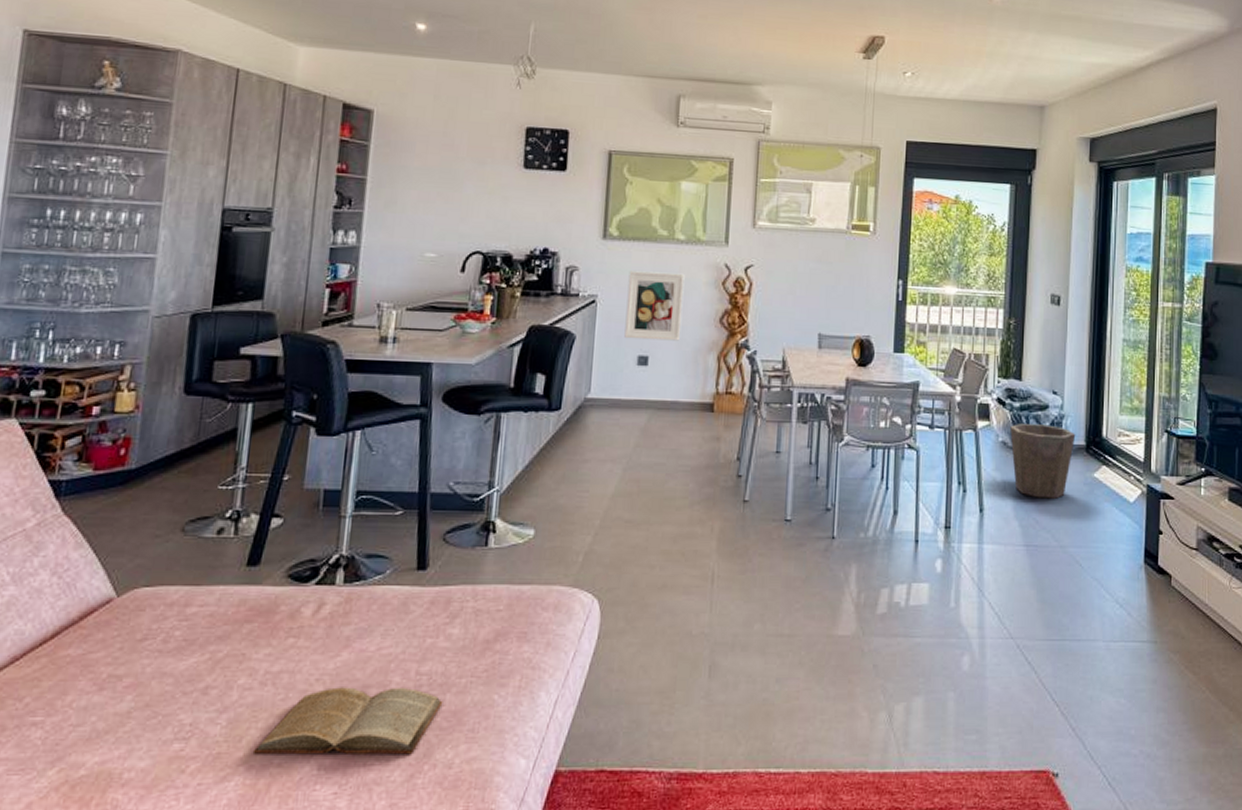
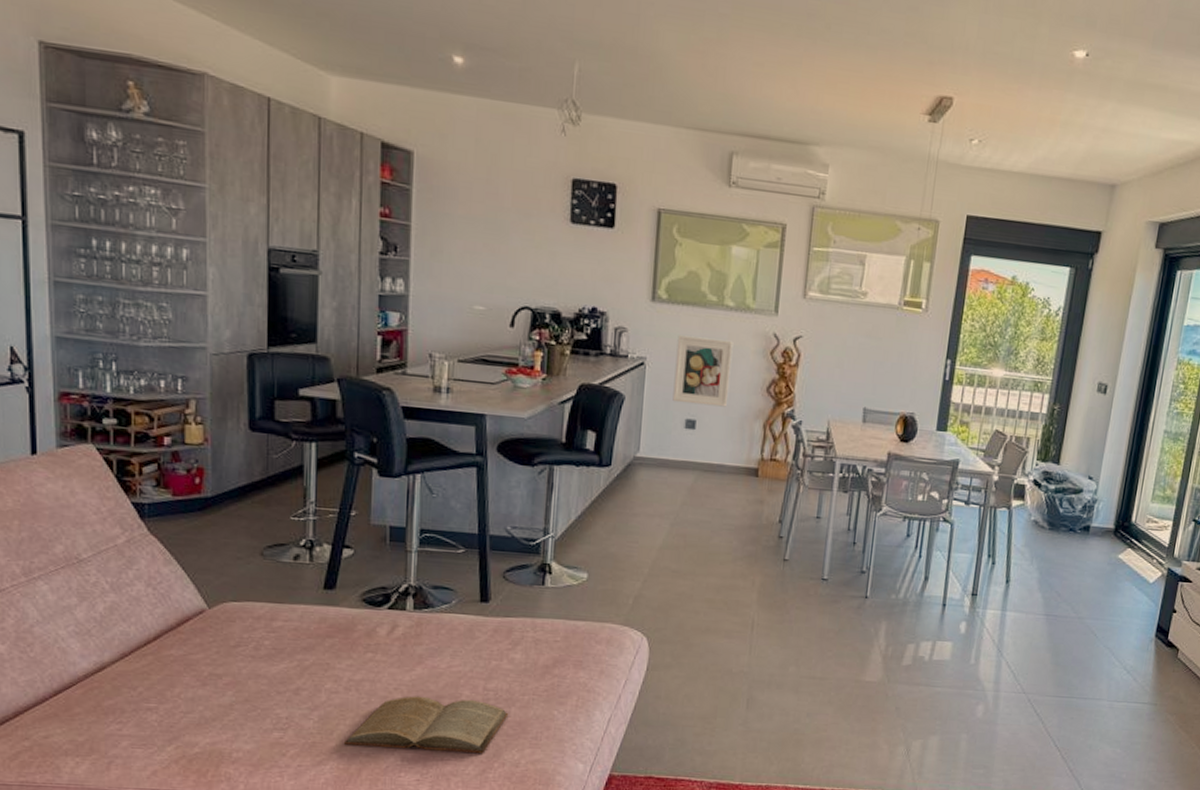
waste bin: present [1010,424,1076,499] -> none [1042,505,1106,575]

